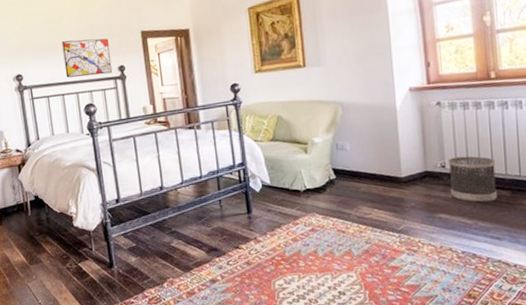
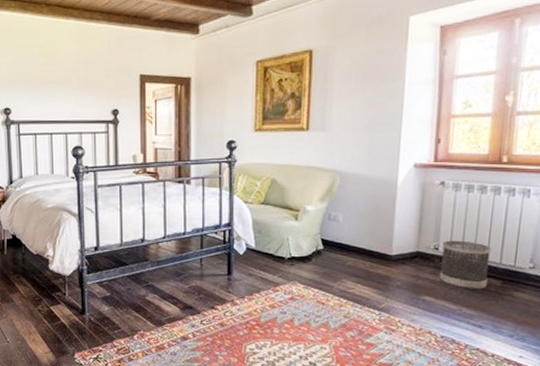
wall art: present [62,38,113,78] -> none [55,76,106,117]

